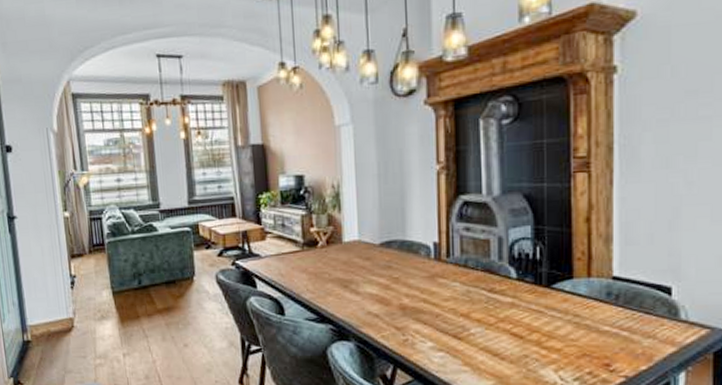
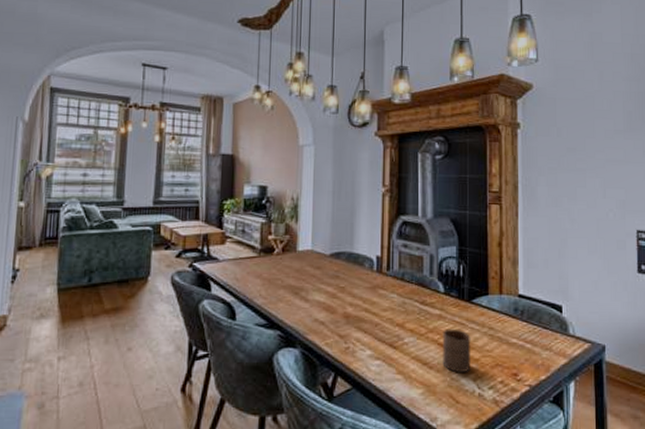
cup: none [516,317,551,364] -> present [442,328,471,373]

